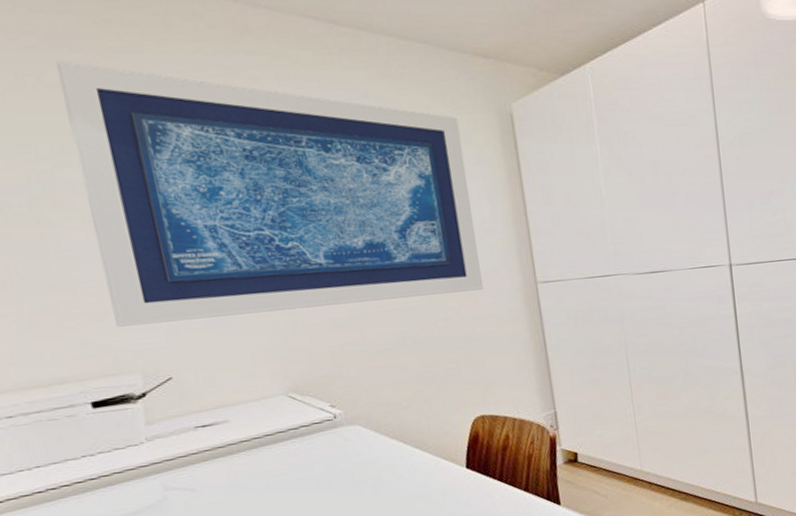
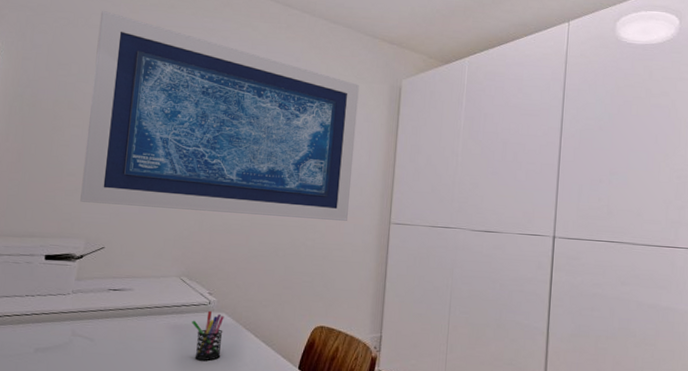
pen holder: none [318,425,367,484] -> present [192,310,224,361]

